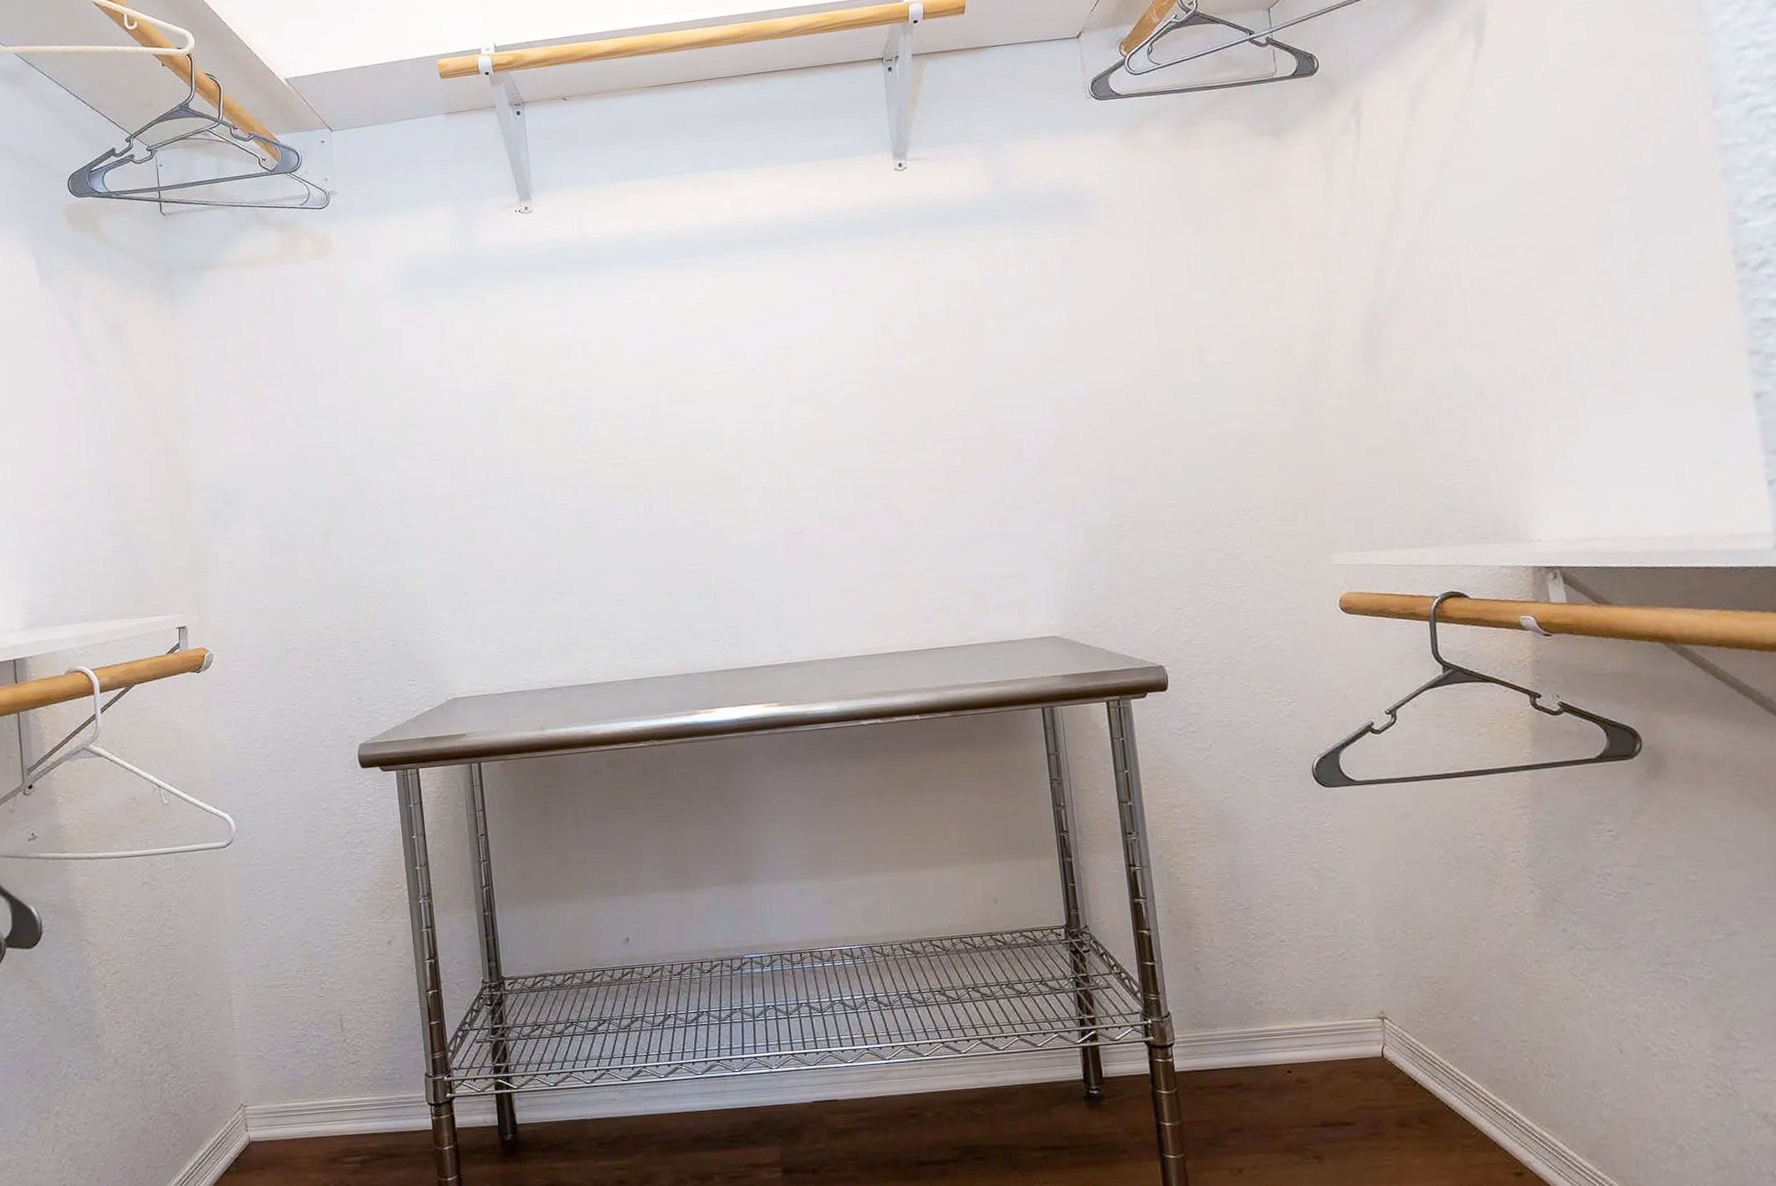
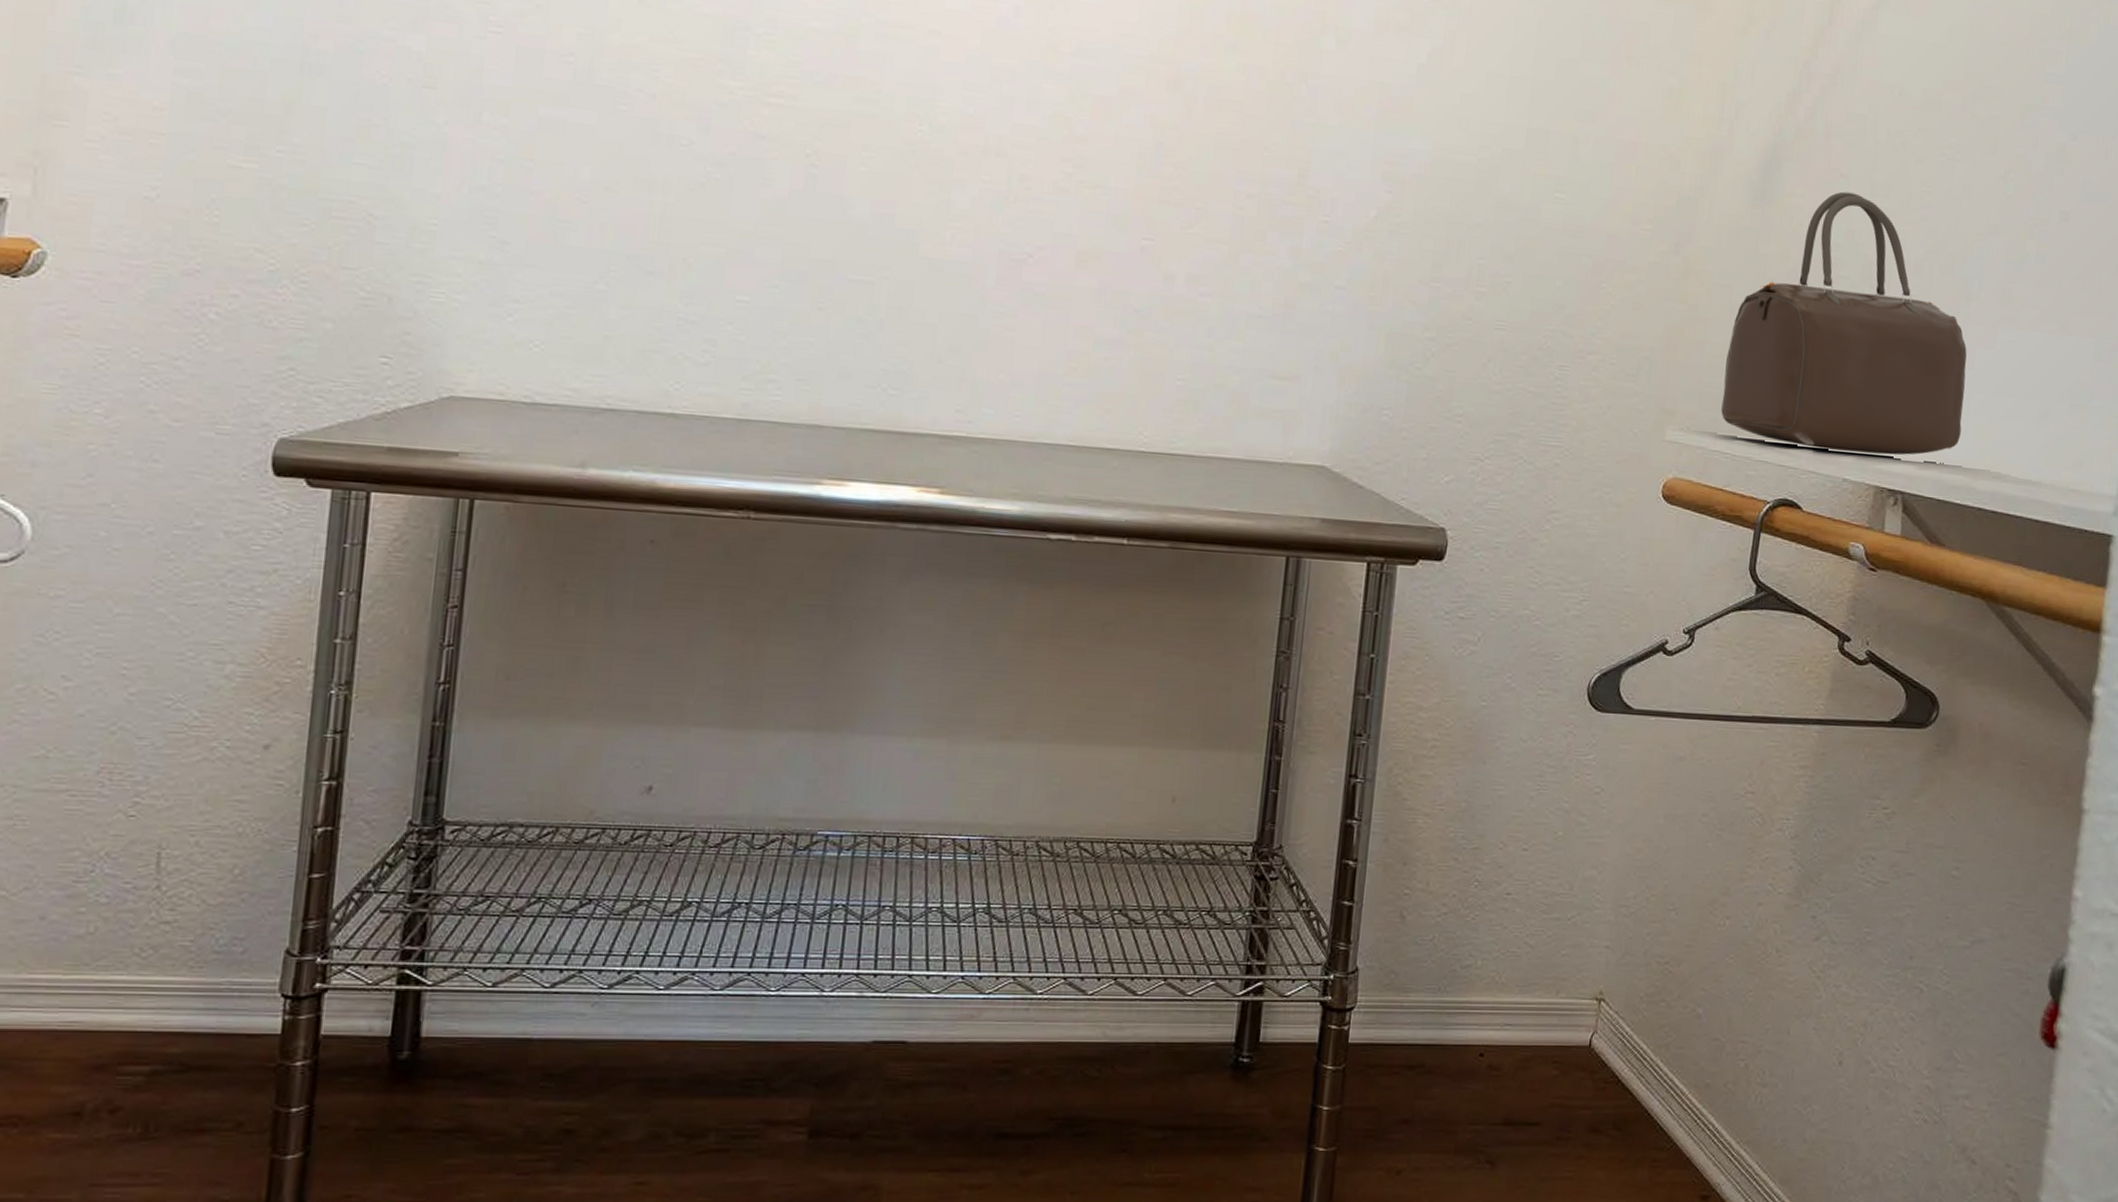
handbag: none [1370,336,1604,547] -> present [1721,191,1967,456]

